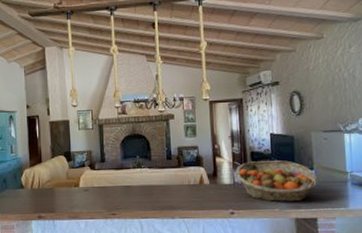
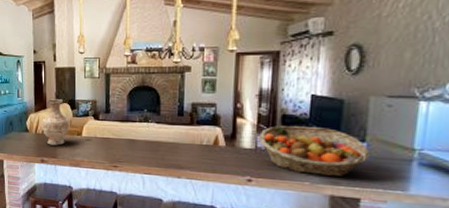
vase: none [37,152,67,200] -> present [41,99,70,146]

